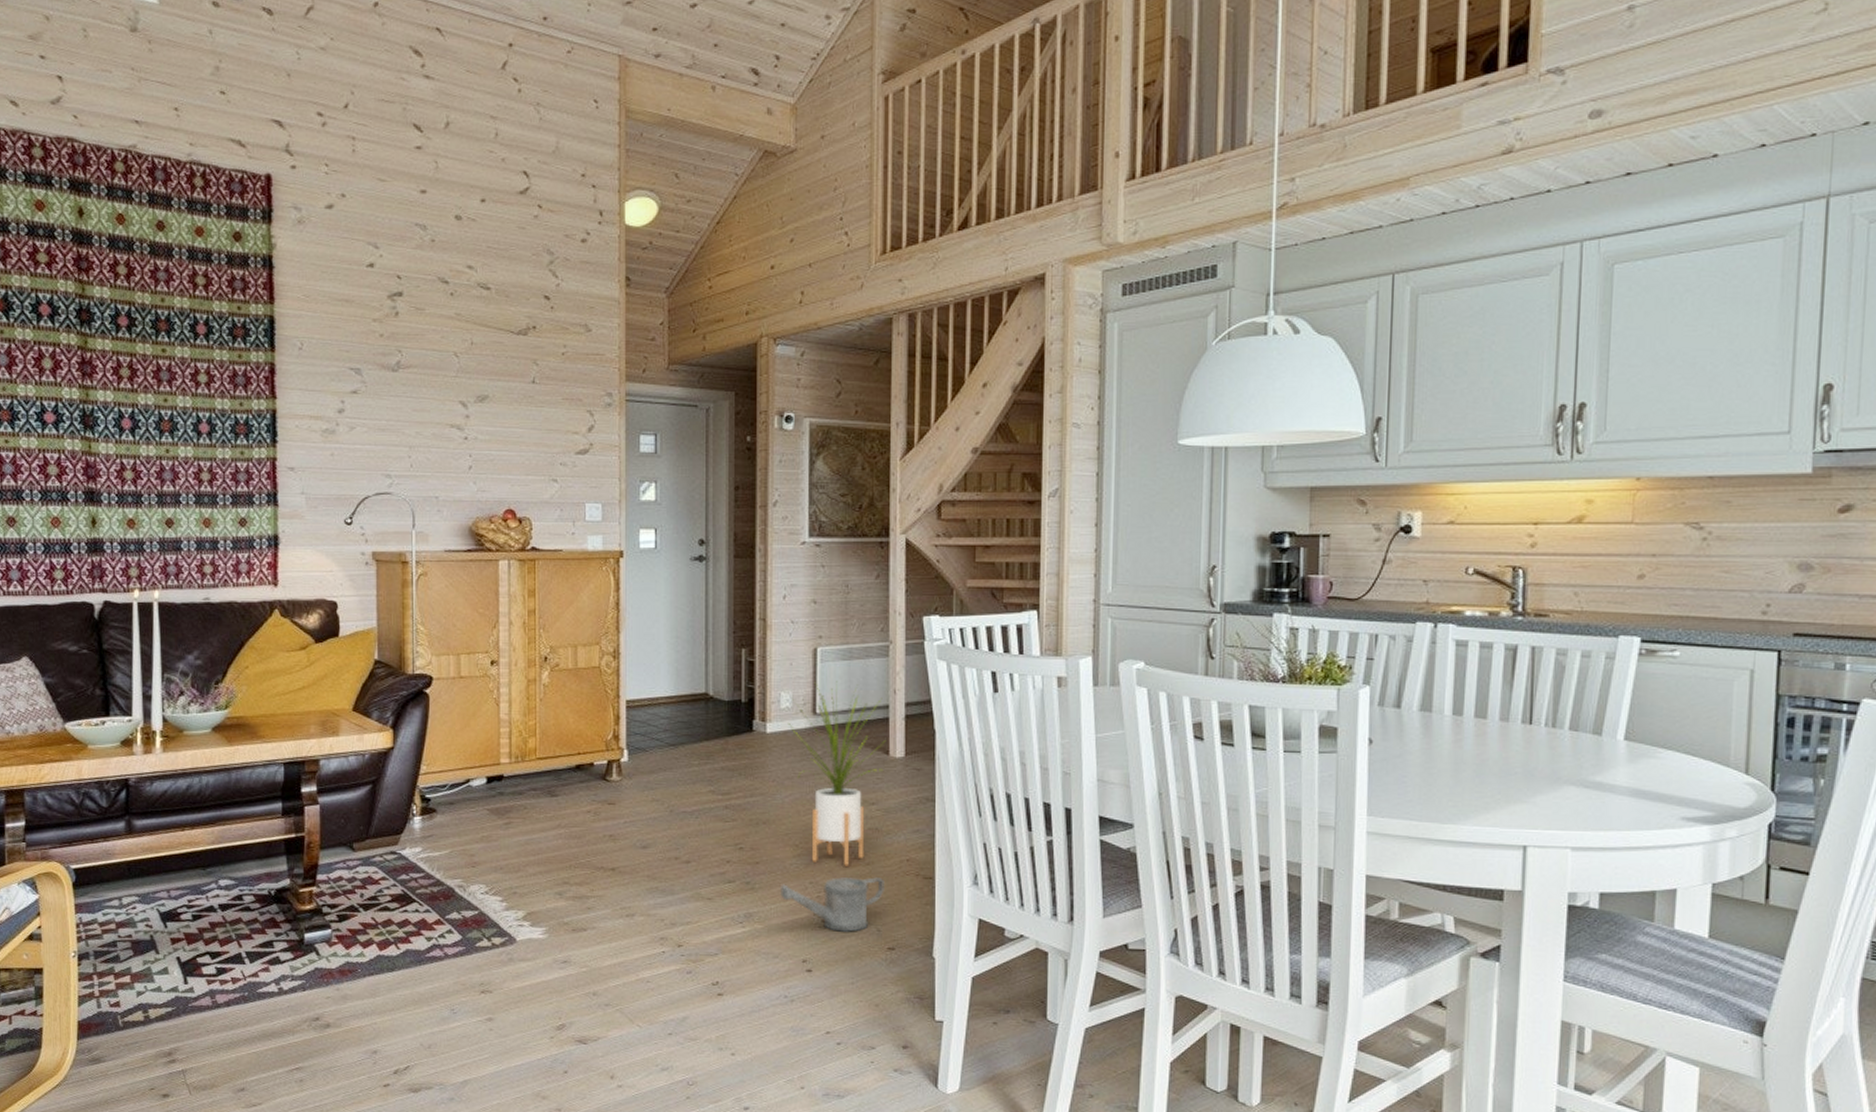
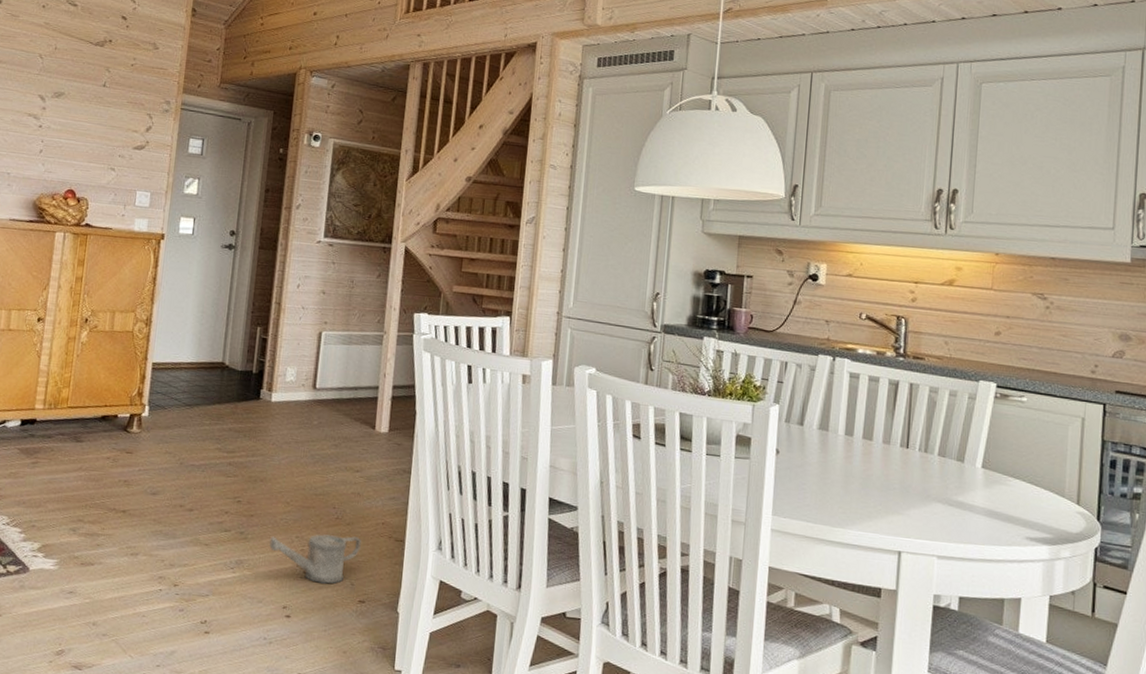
house plant: present [788,681,886,866] -> none [290,360,374,525]

